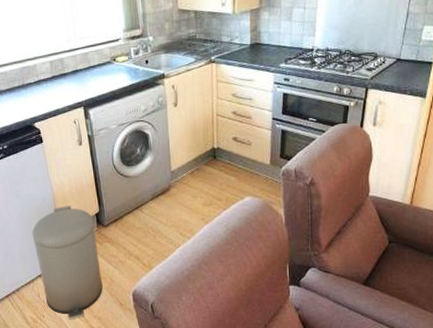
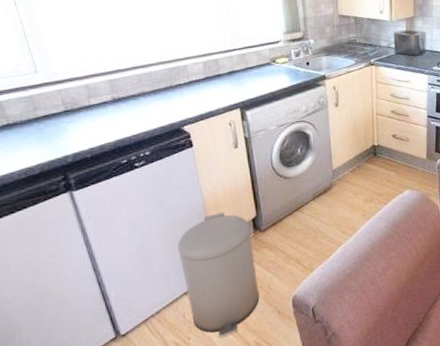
toaster: none [236,22,273,53] -> present [393,29,427,57]

